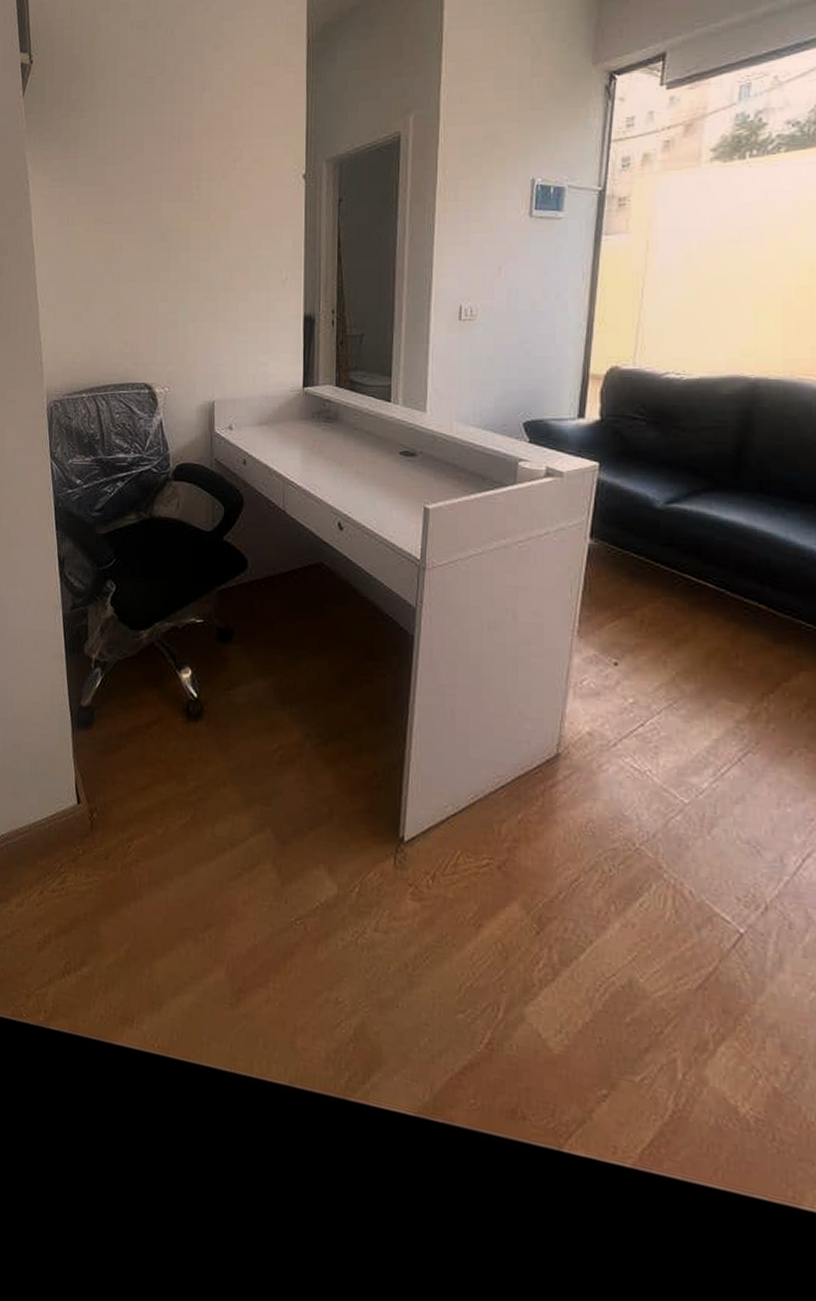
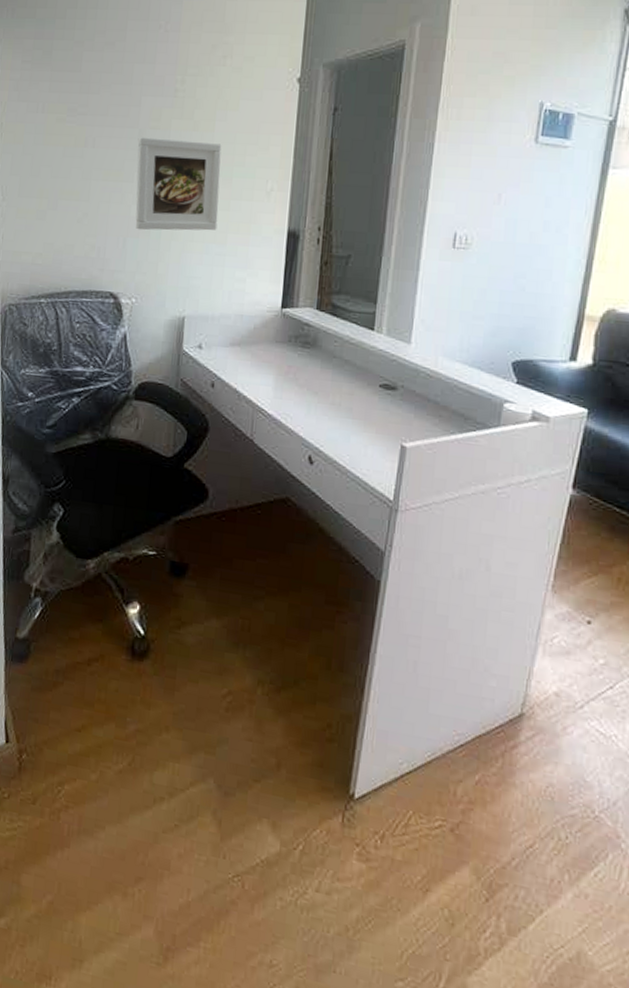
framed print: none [160,239,239,325] -> present [135,137,222,231]

